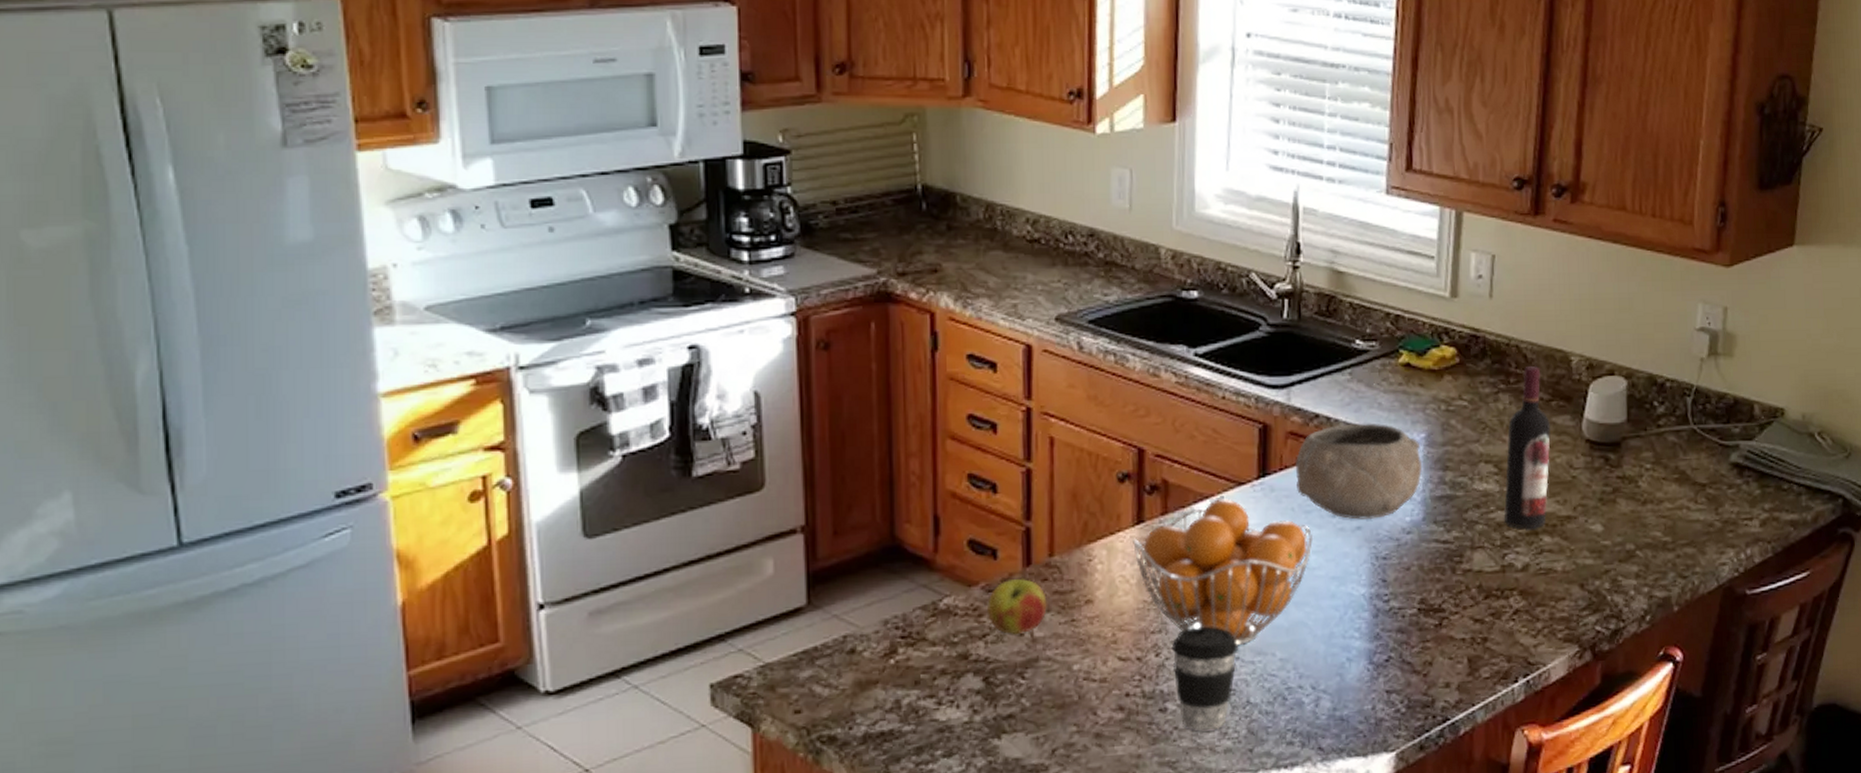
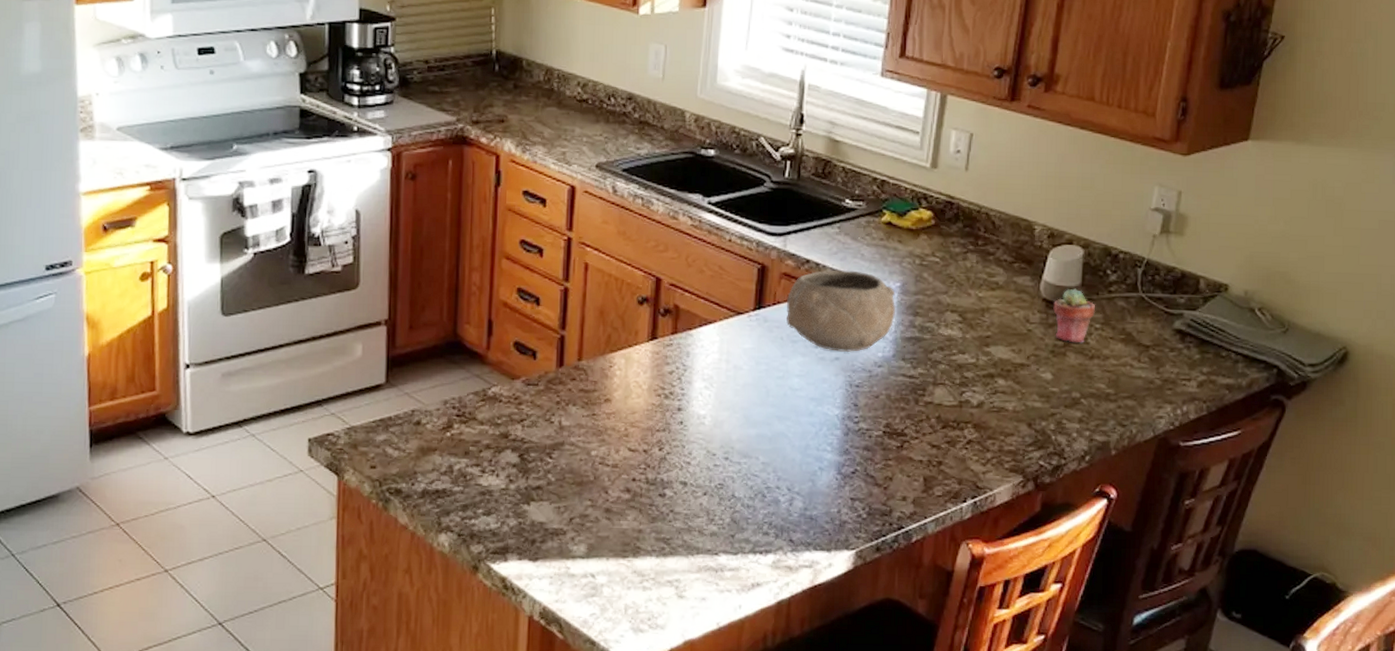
apple: present [986,578,1048,635] -> none [525,376,575,422]
fruit basket: present [1133,498,1314,646] -> none [647,325,798,449]
coffee cup: present [1171,626,1238,732] -> none [673,429,728,516]
wine bottle: present [1503,365,1551,529] -> none [964,231,1012,371]
potted succulent: none [1598,425,1645,488] -> present [1053,288,1096,343]

